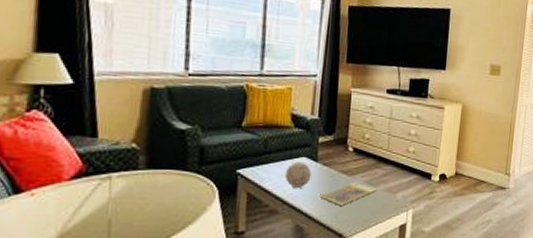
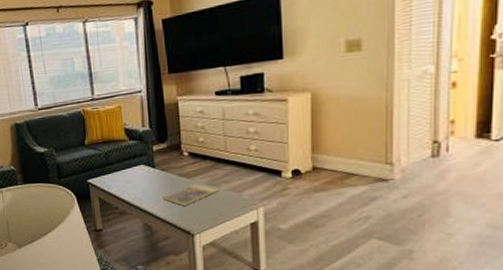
decorative ball: present [284,161,312,188] -> none [127,169,152,192]

